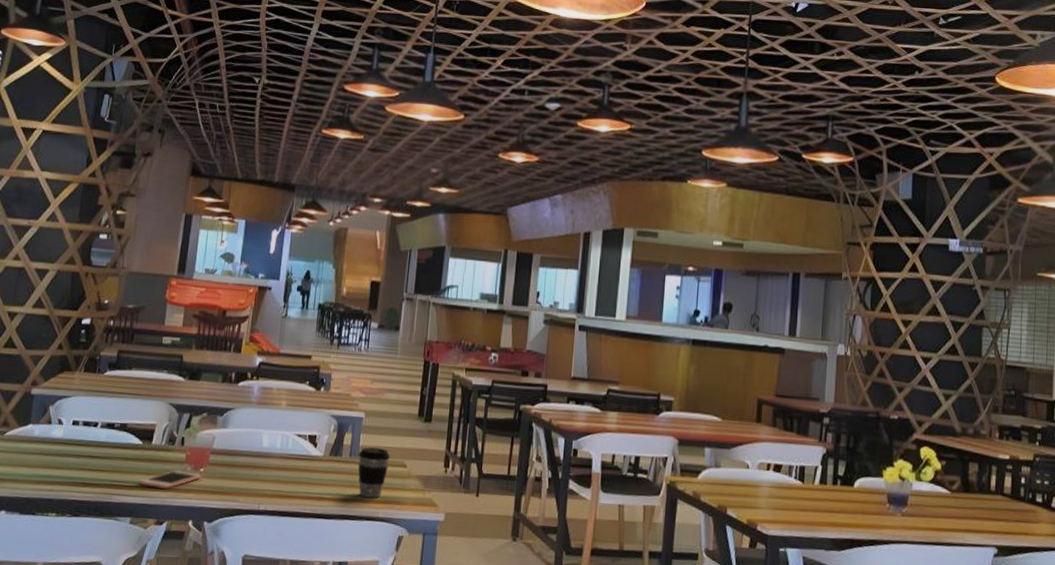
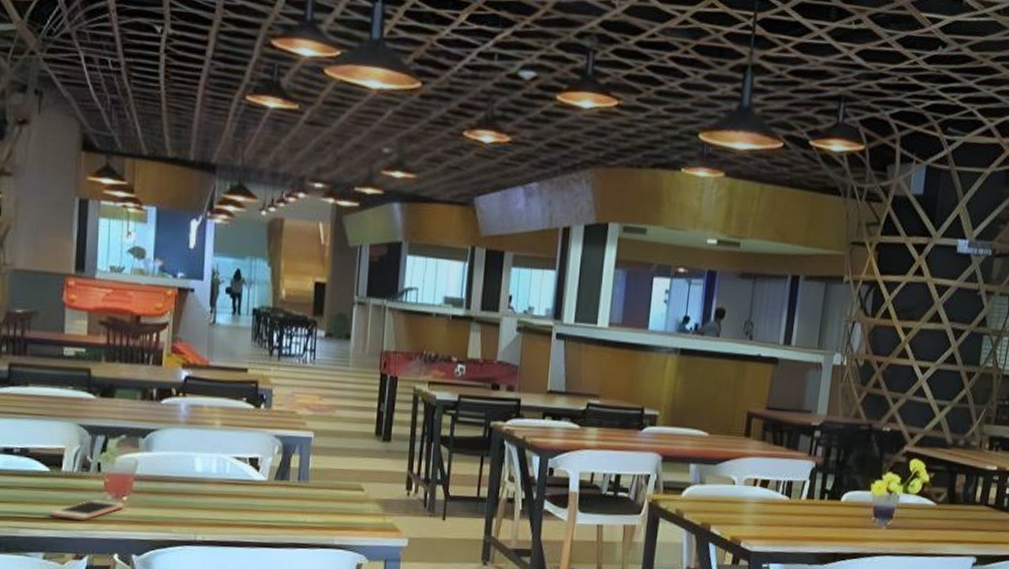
coffee cup: present [358,447,390,498] -> none [307,470,345,525]

